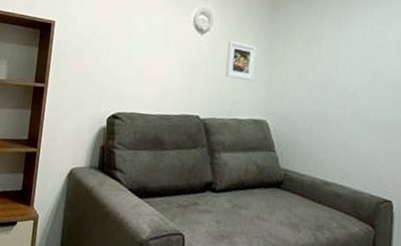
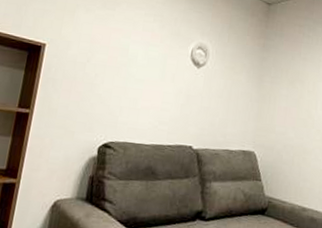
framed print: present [225,40,256,81] -> none [218,75,248,115]

